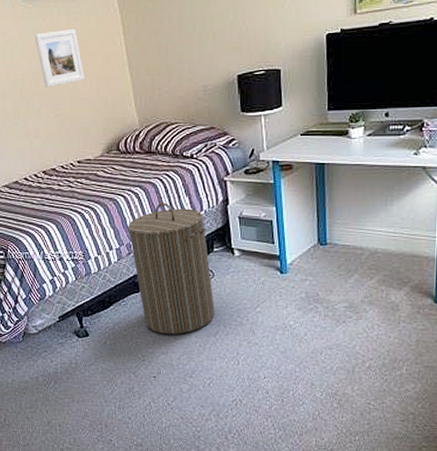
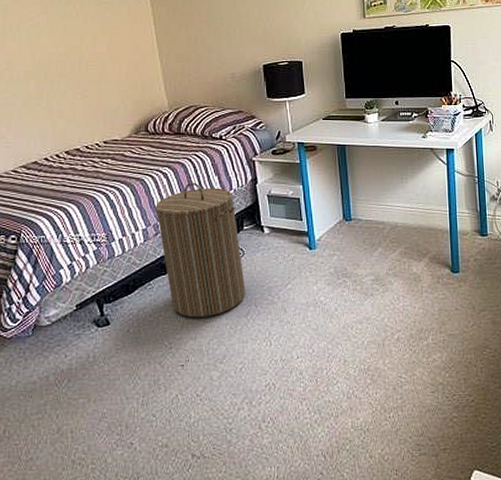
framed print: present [34,28,85,88] -> none [63,17,114,70]

